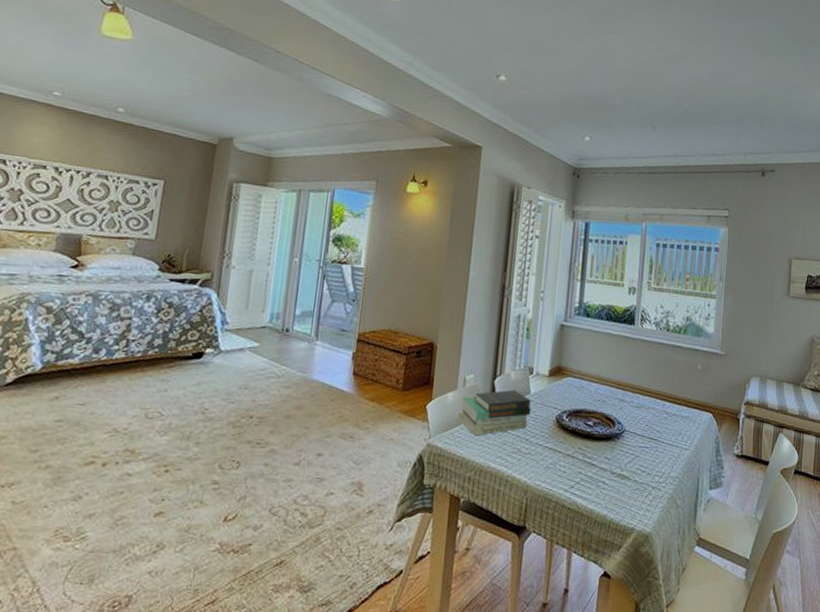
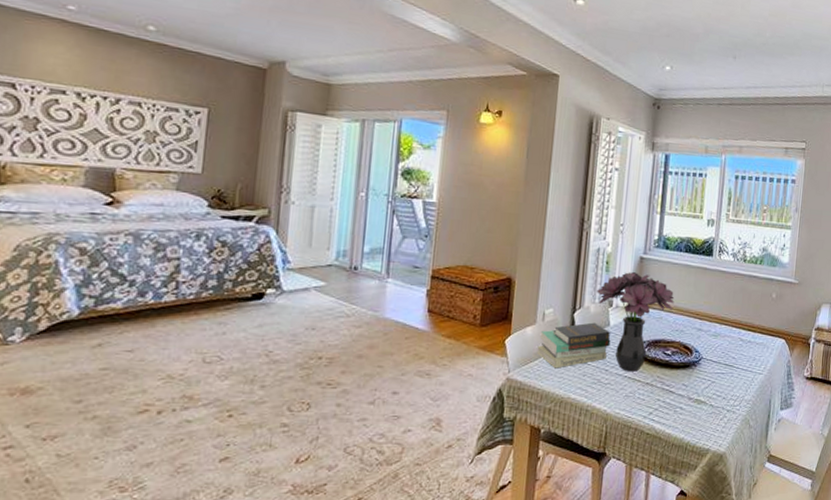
flower arrangement: none [517,339,596,442] -> present [597,272,675,372]

